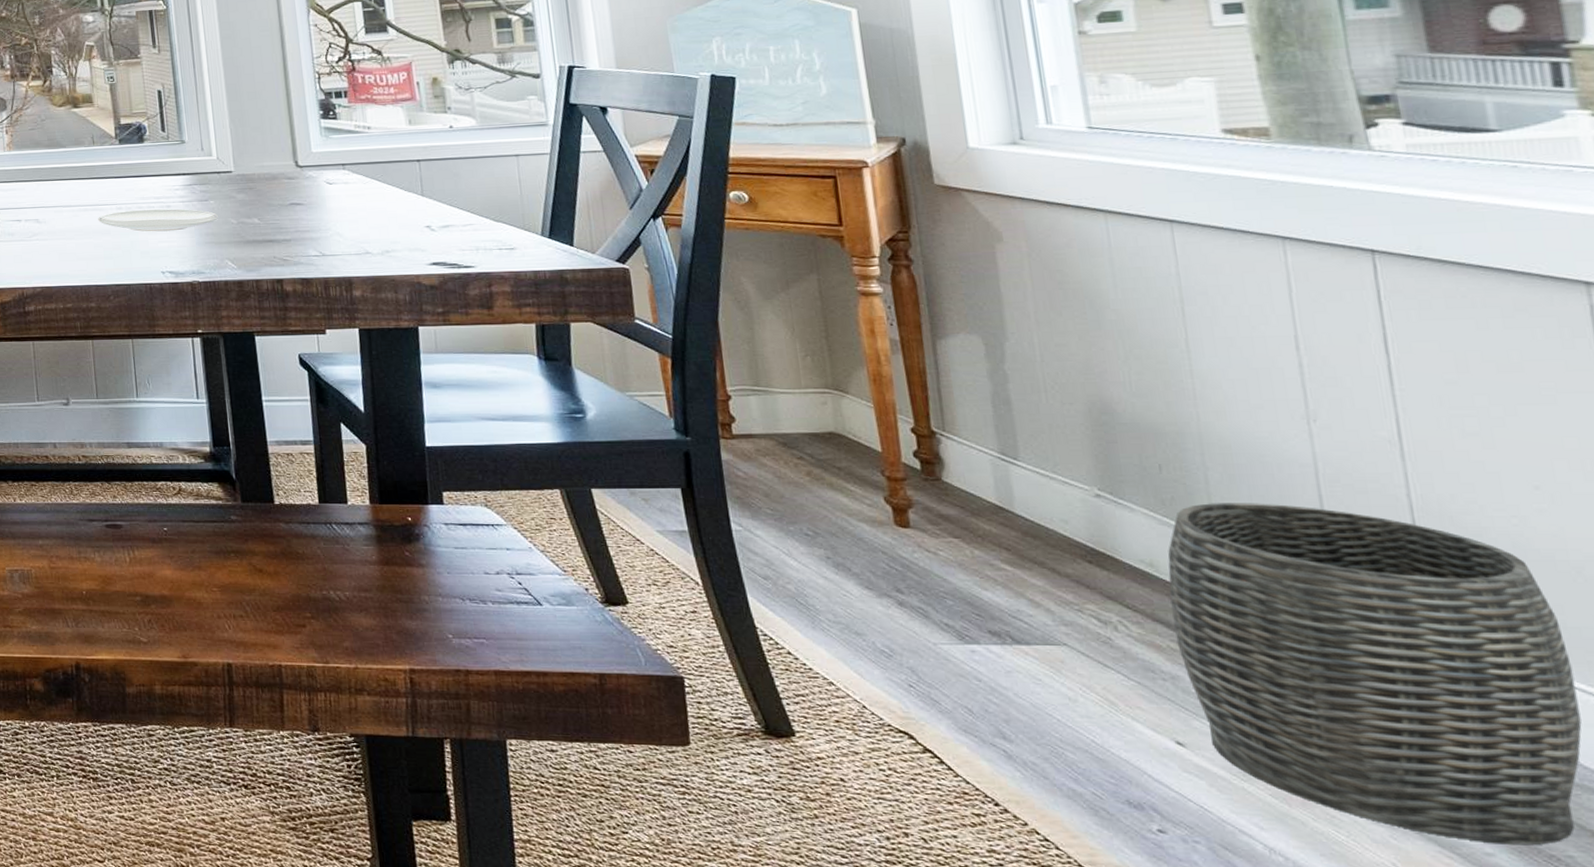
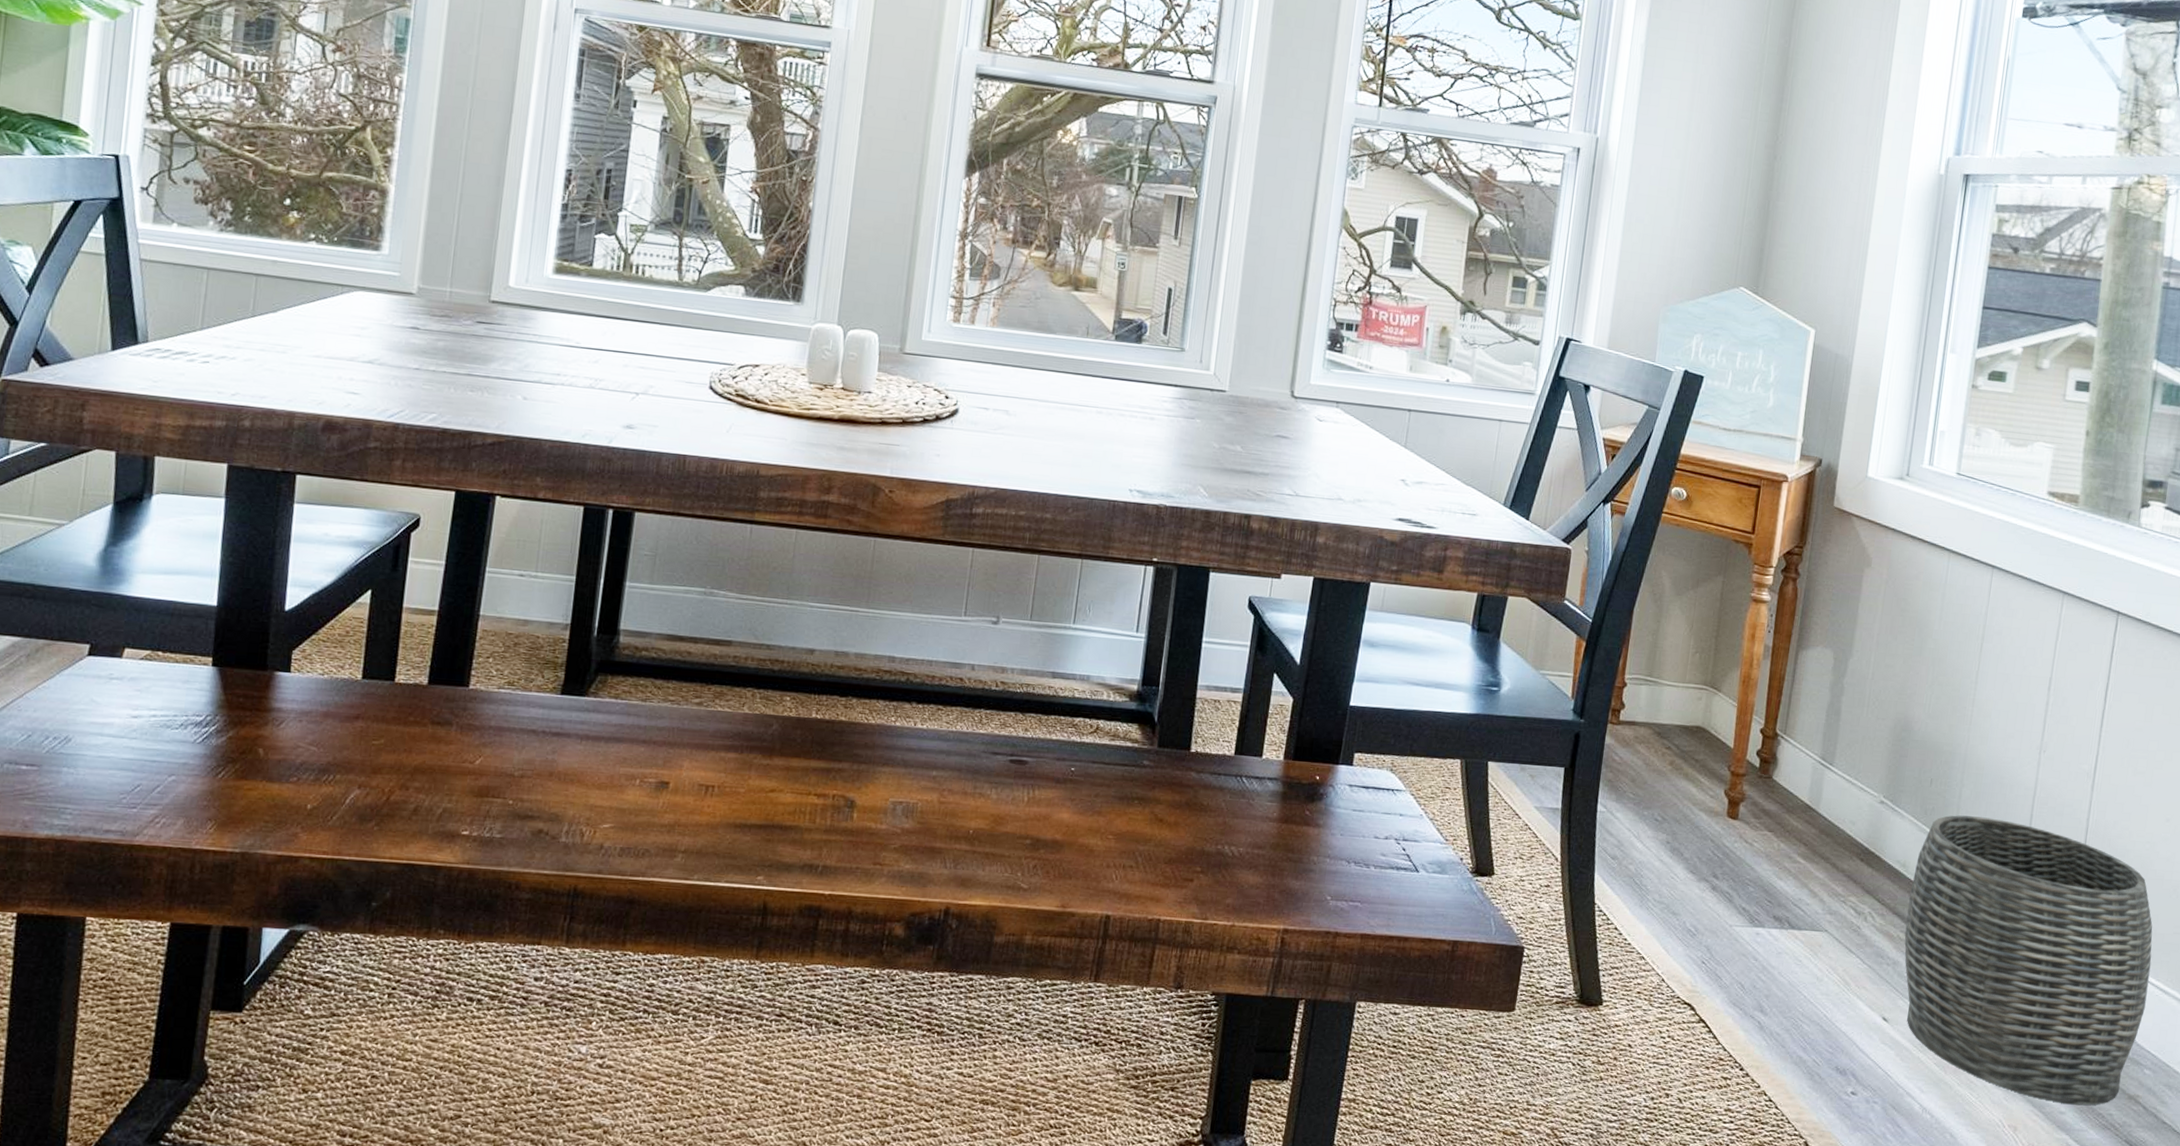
plate: present [98,209,218,232] -> none [1074,416,1201,447]

